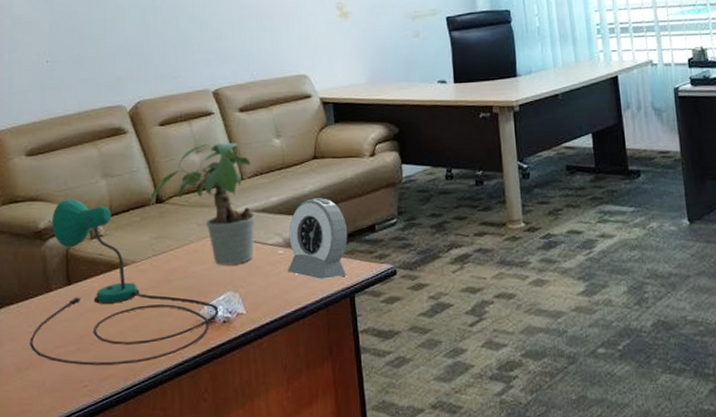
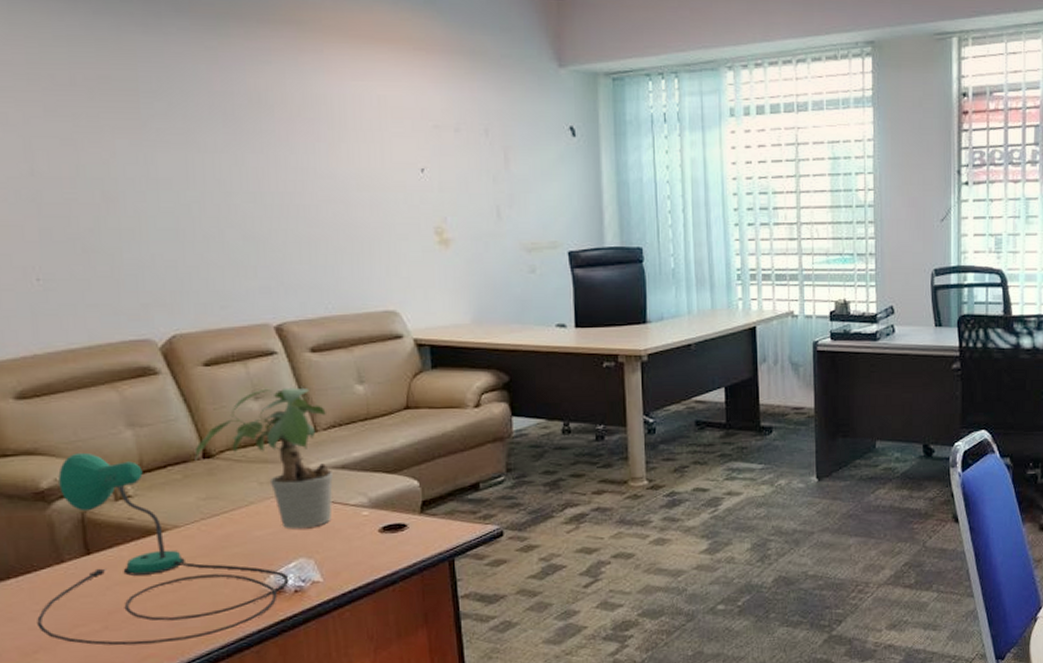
alarm clock: present [288,198,348,279] -> none [374,453,447,542]

